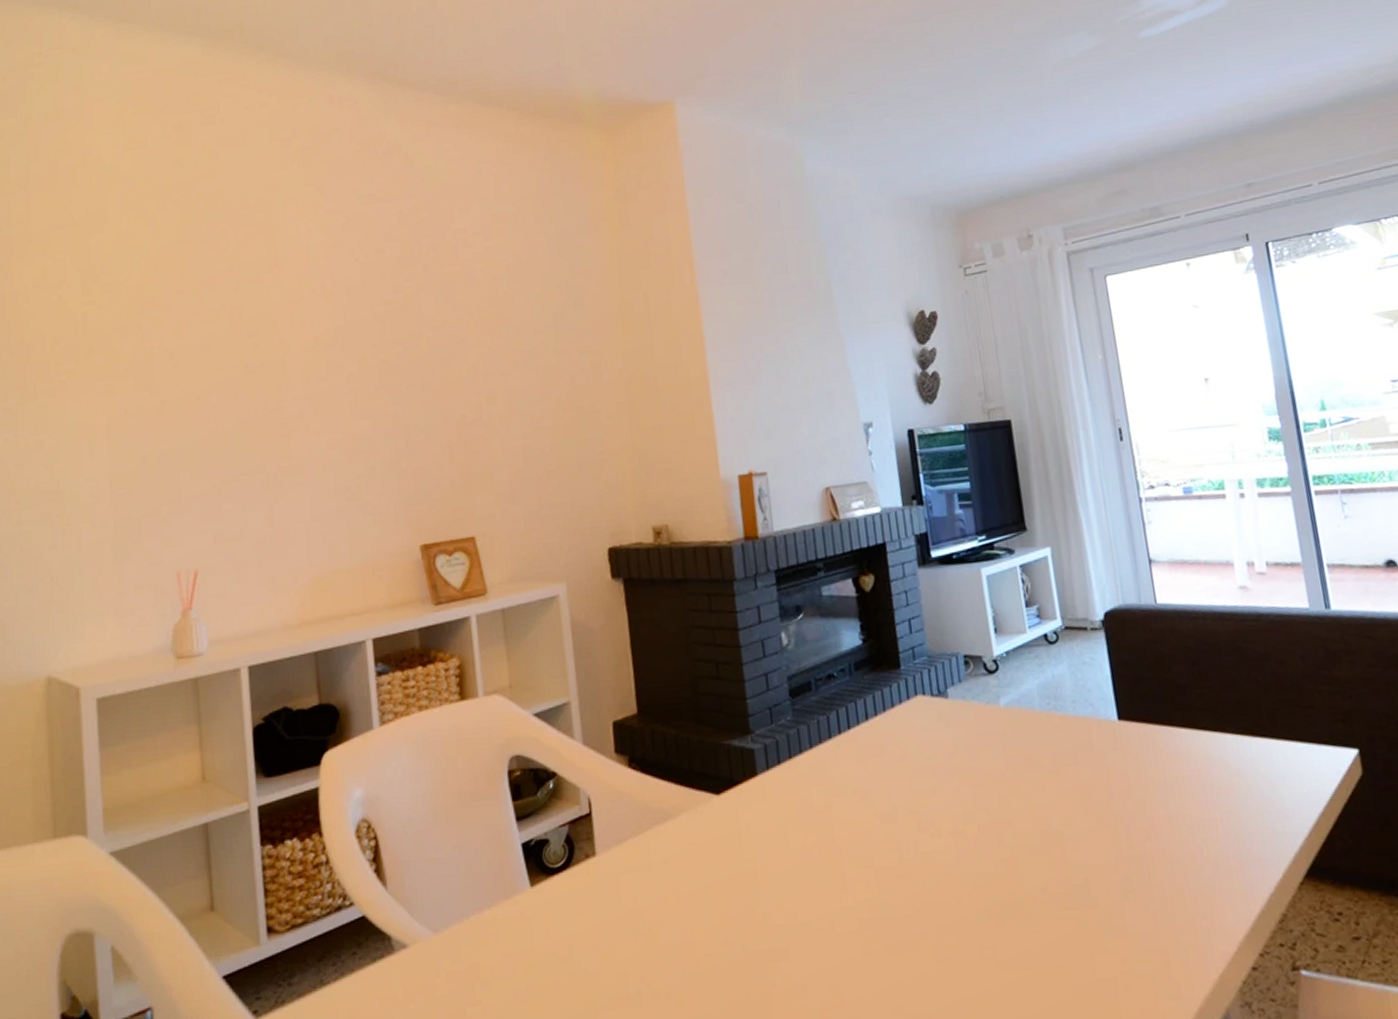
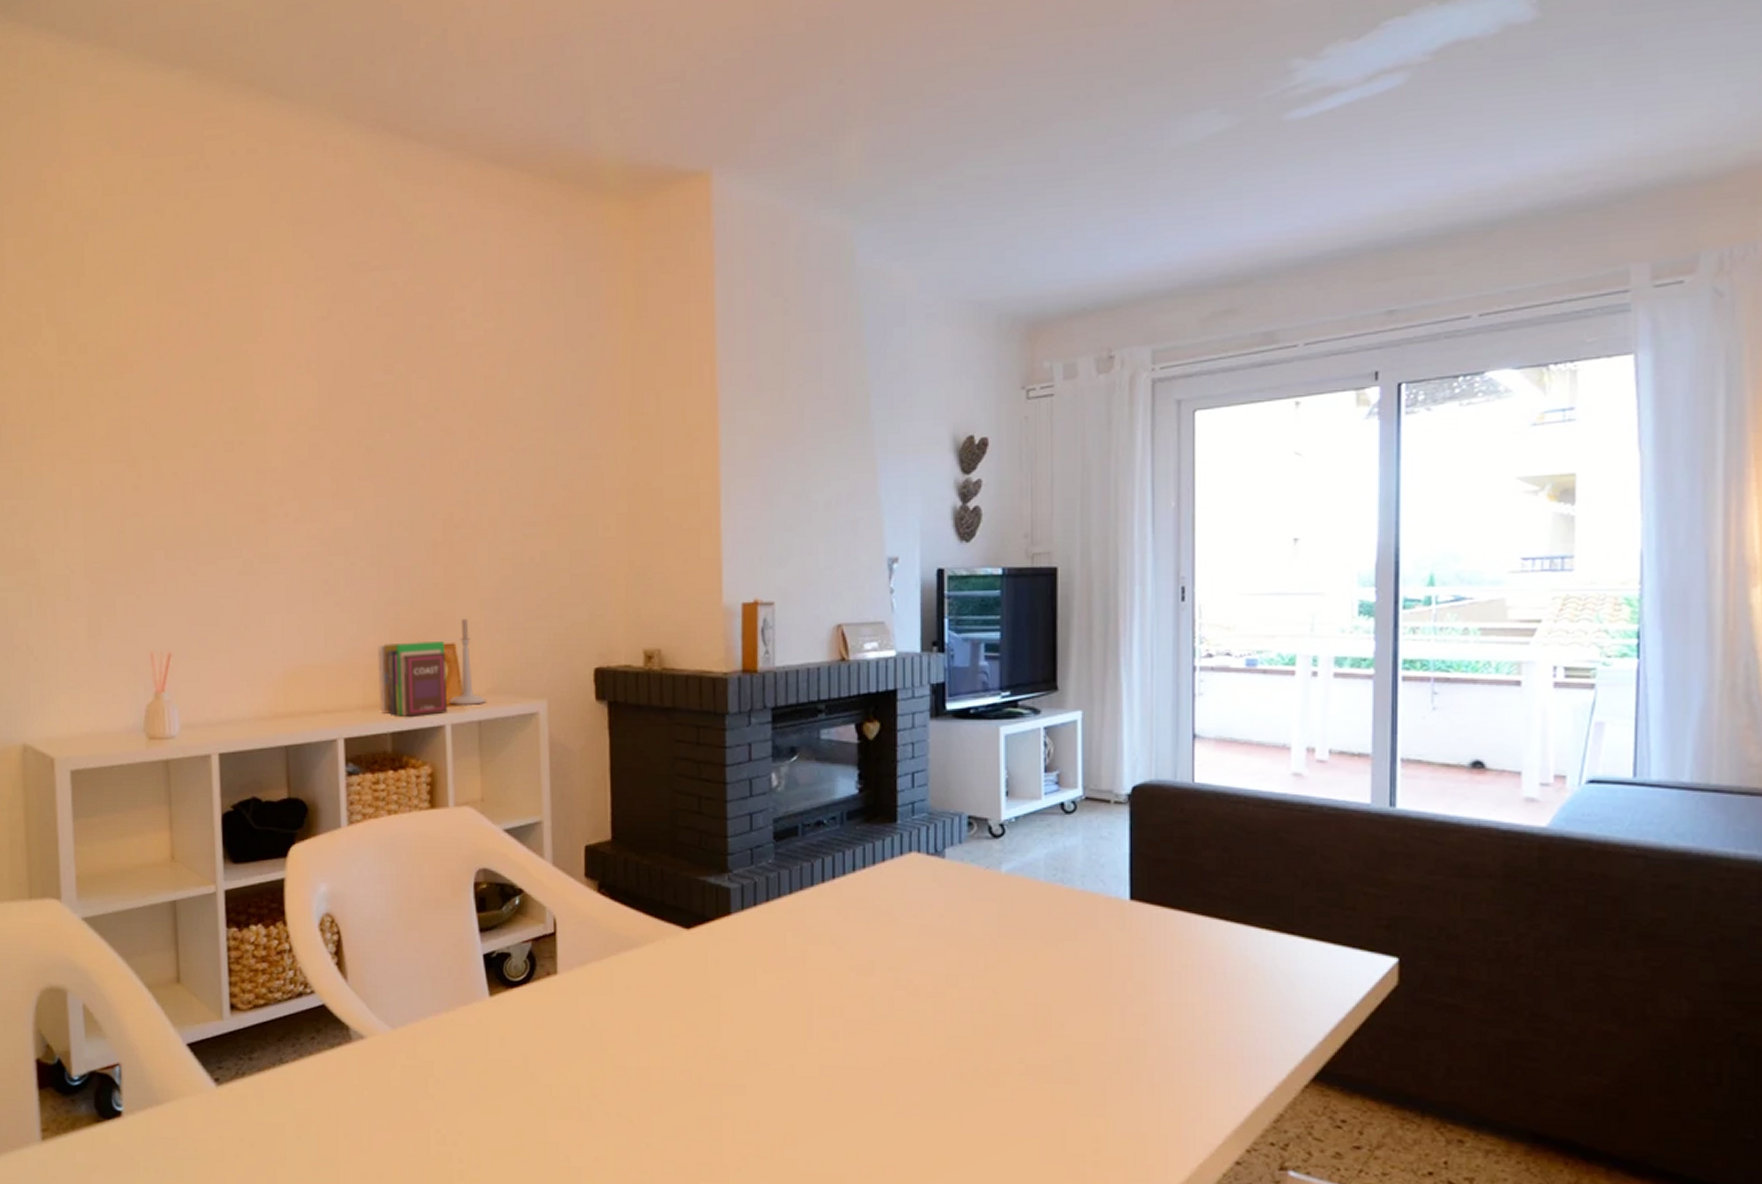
books: none [401,534,471,612] -> present [377,640,447,716]
candlestick: none [472,511,508,596] -> present [448,618,486,705]

